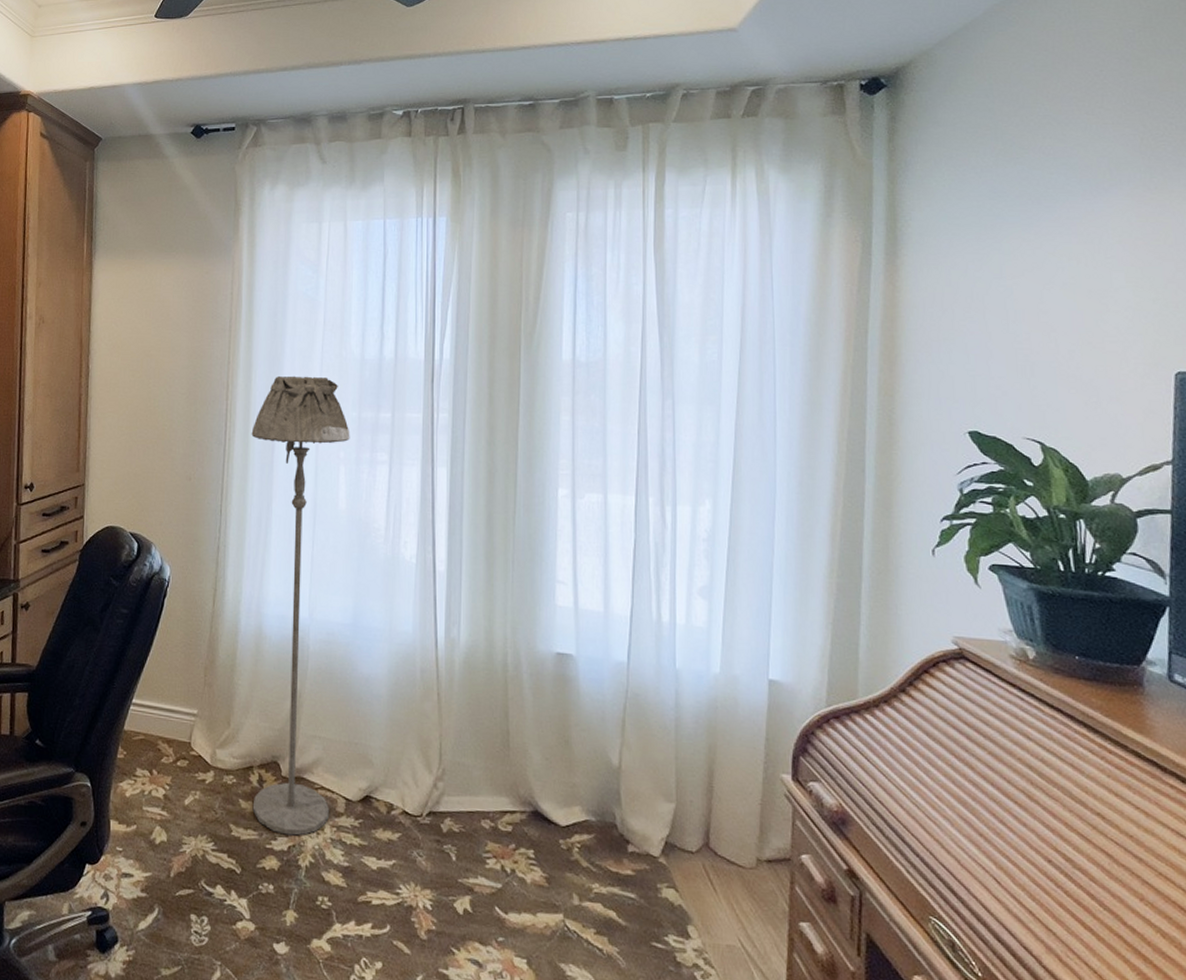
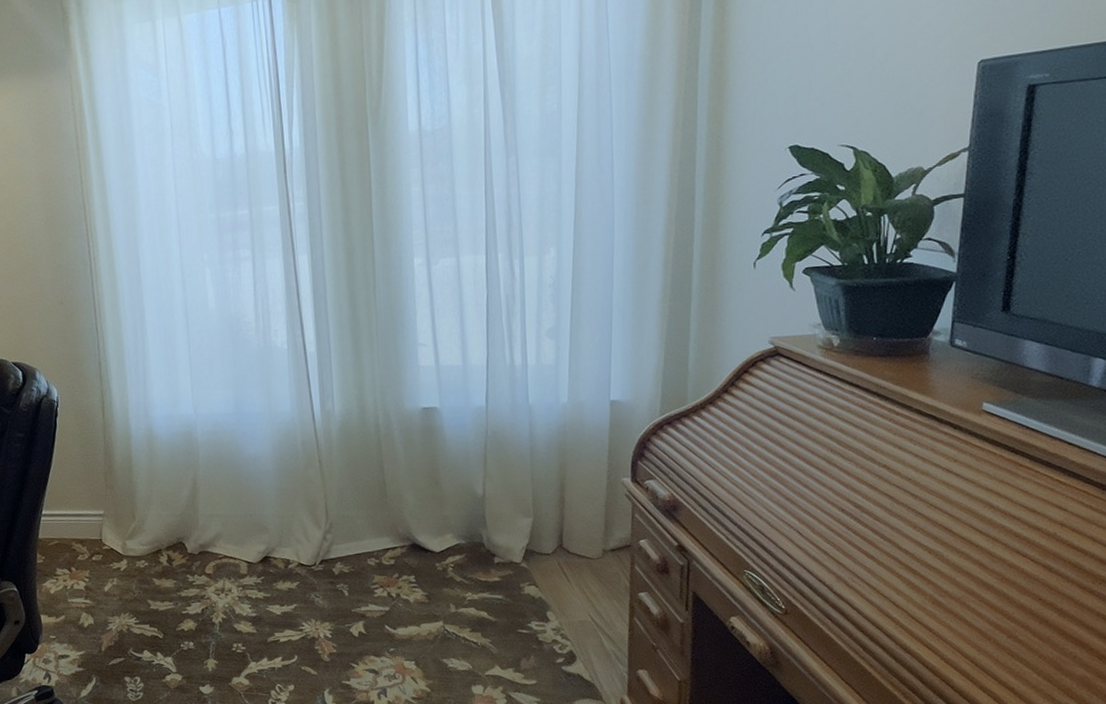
floor lamp: present [251,375,350,836] -> none [114,183,234,601]

